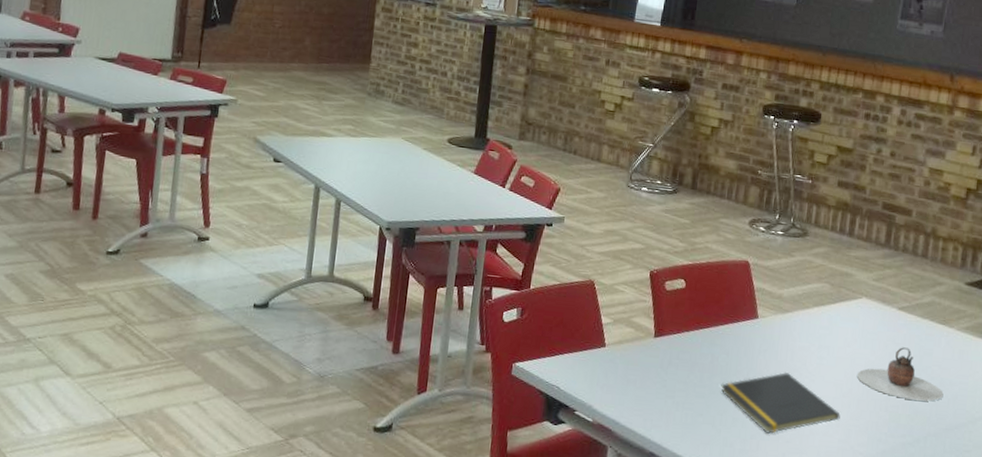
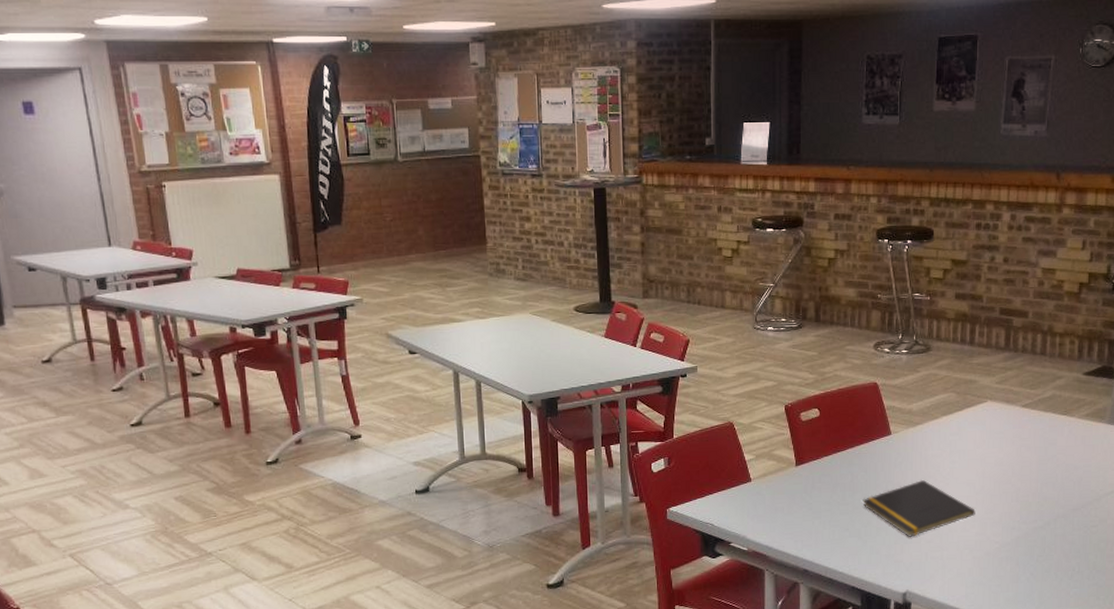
teapot: present [856,347,944,402] -> none [987,441,1069,489]

